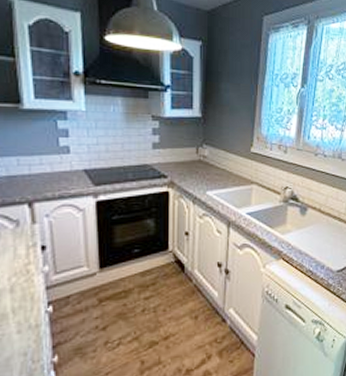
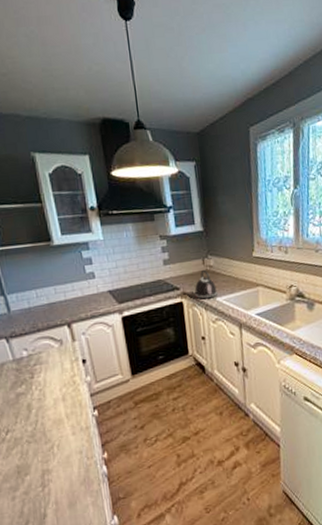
kettle: none [184,159,208,191] -> present [194,269,217,300]

